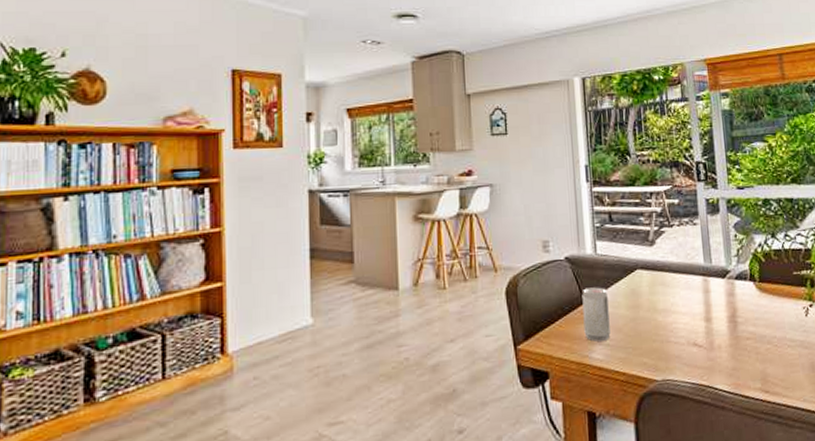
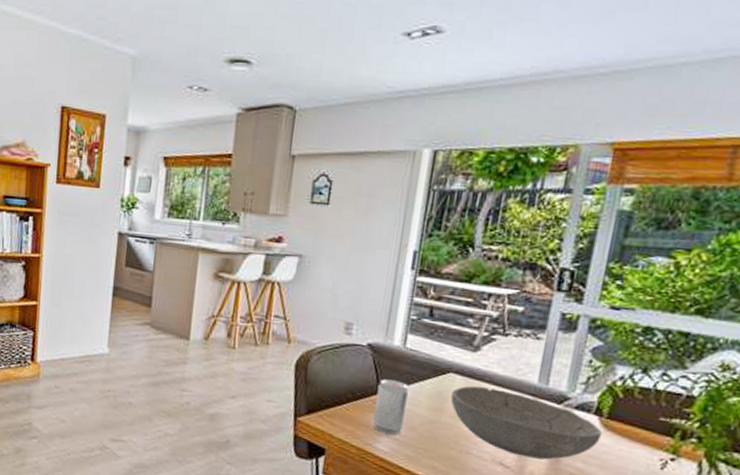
bowl: none [642,275,760,333] -> present [450,386,602,460]

